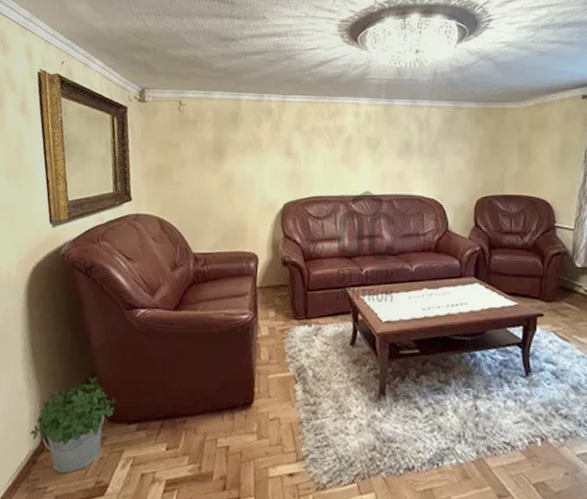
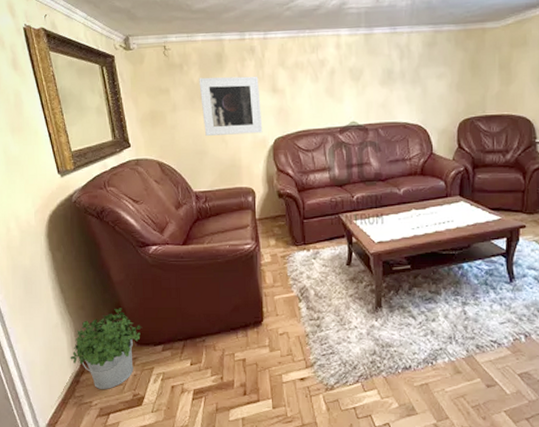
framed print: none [211,135,273,196] -> present [199,76,263,136]

